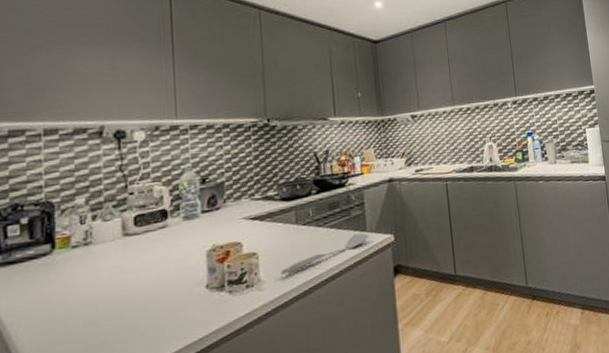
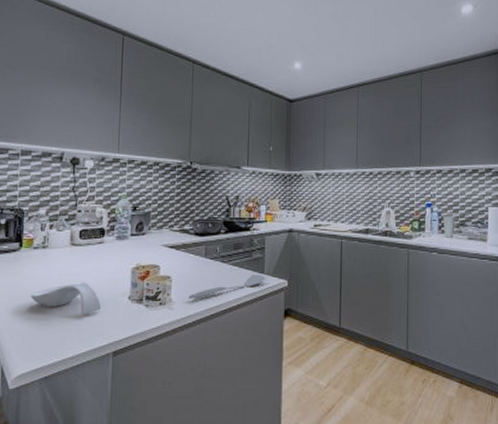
spoon rest: none [73,277,170,319] -> present [31,282,101,315]

